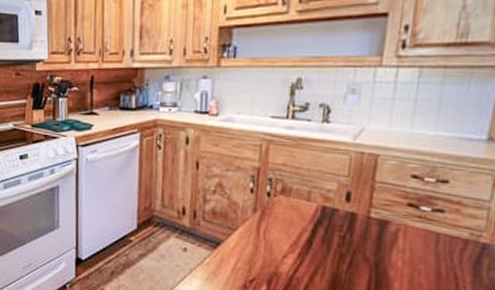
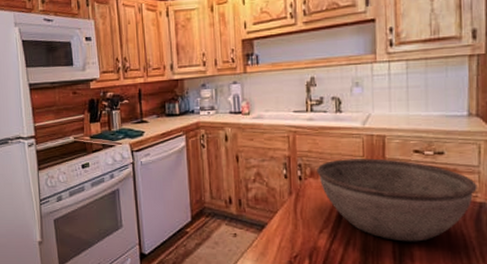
bowl: none [290,177,484,280] -> present [317,158,477,242]

